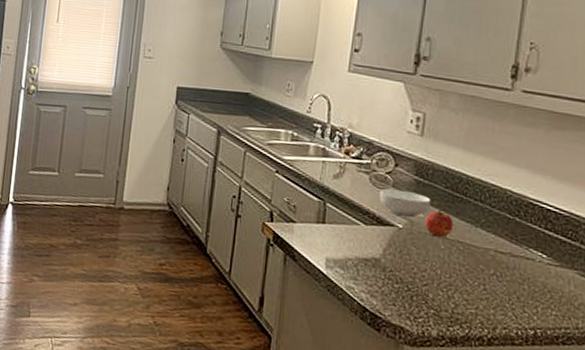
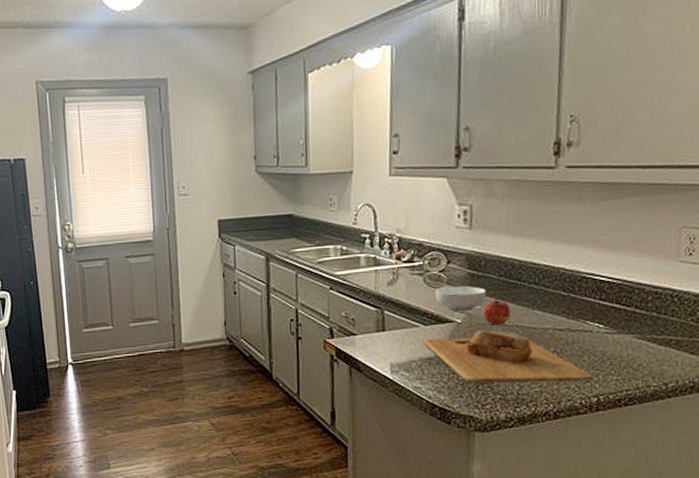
cutting board: none [361,238,532,313] -> present [422,330,593,384]

